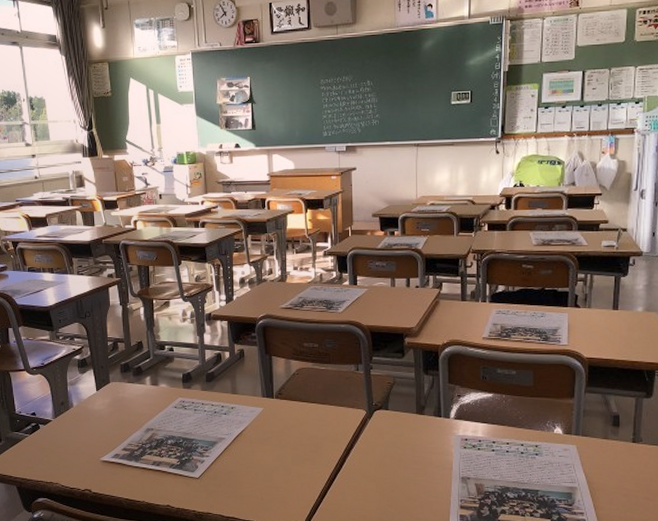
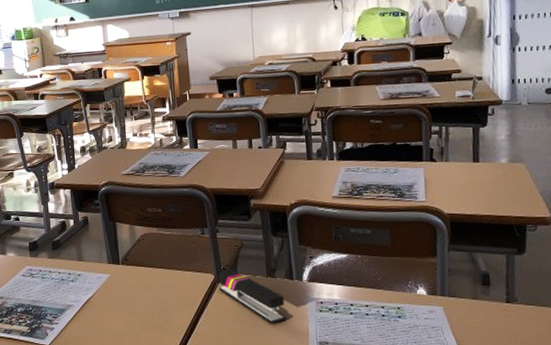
stapler: none [370,406,432,461] -> present [218,269,286,325]

